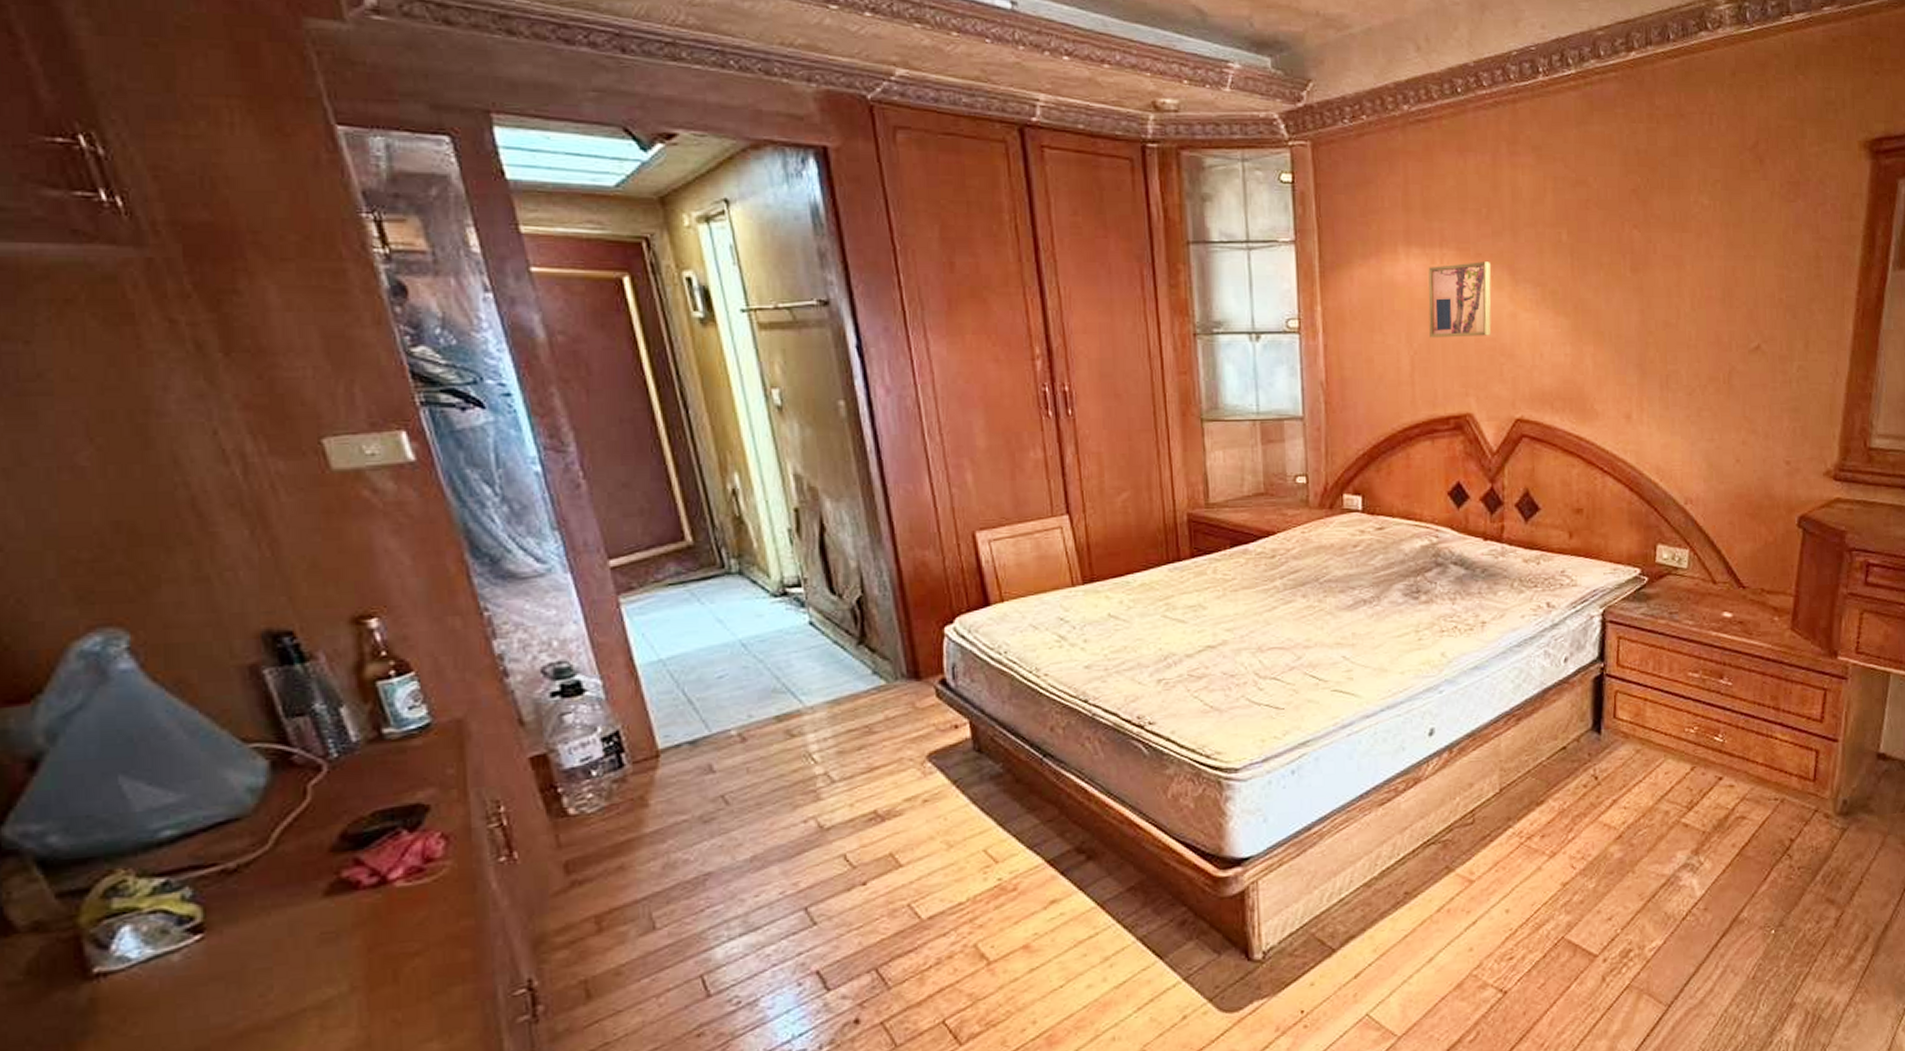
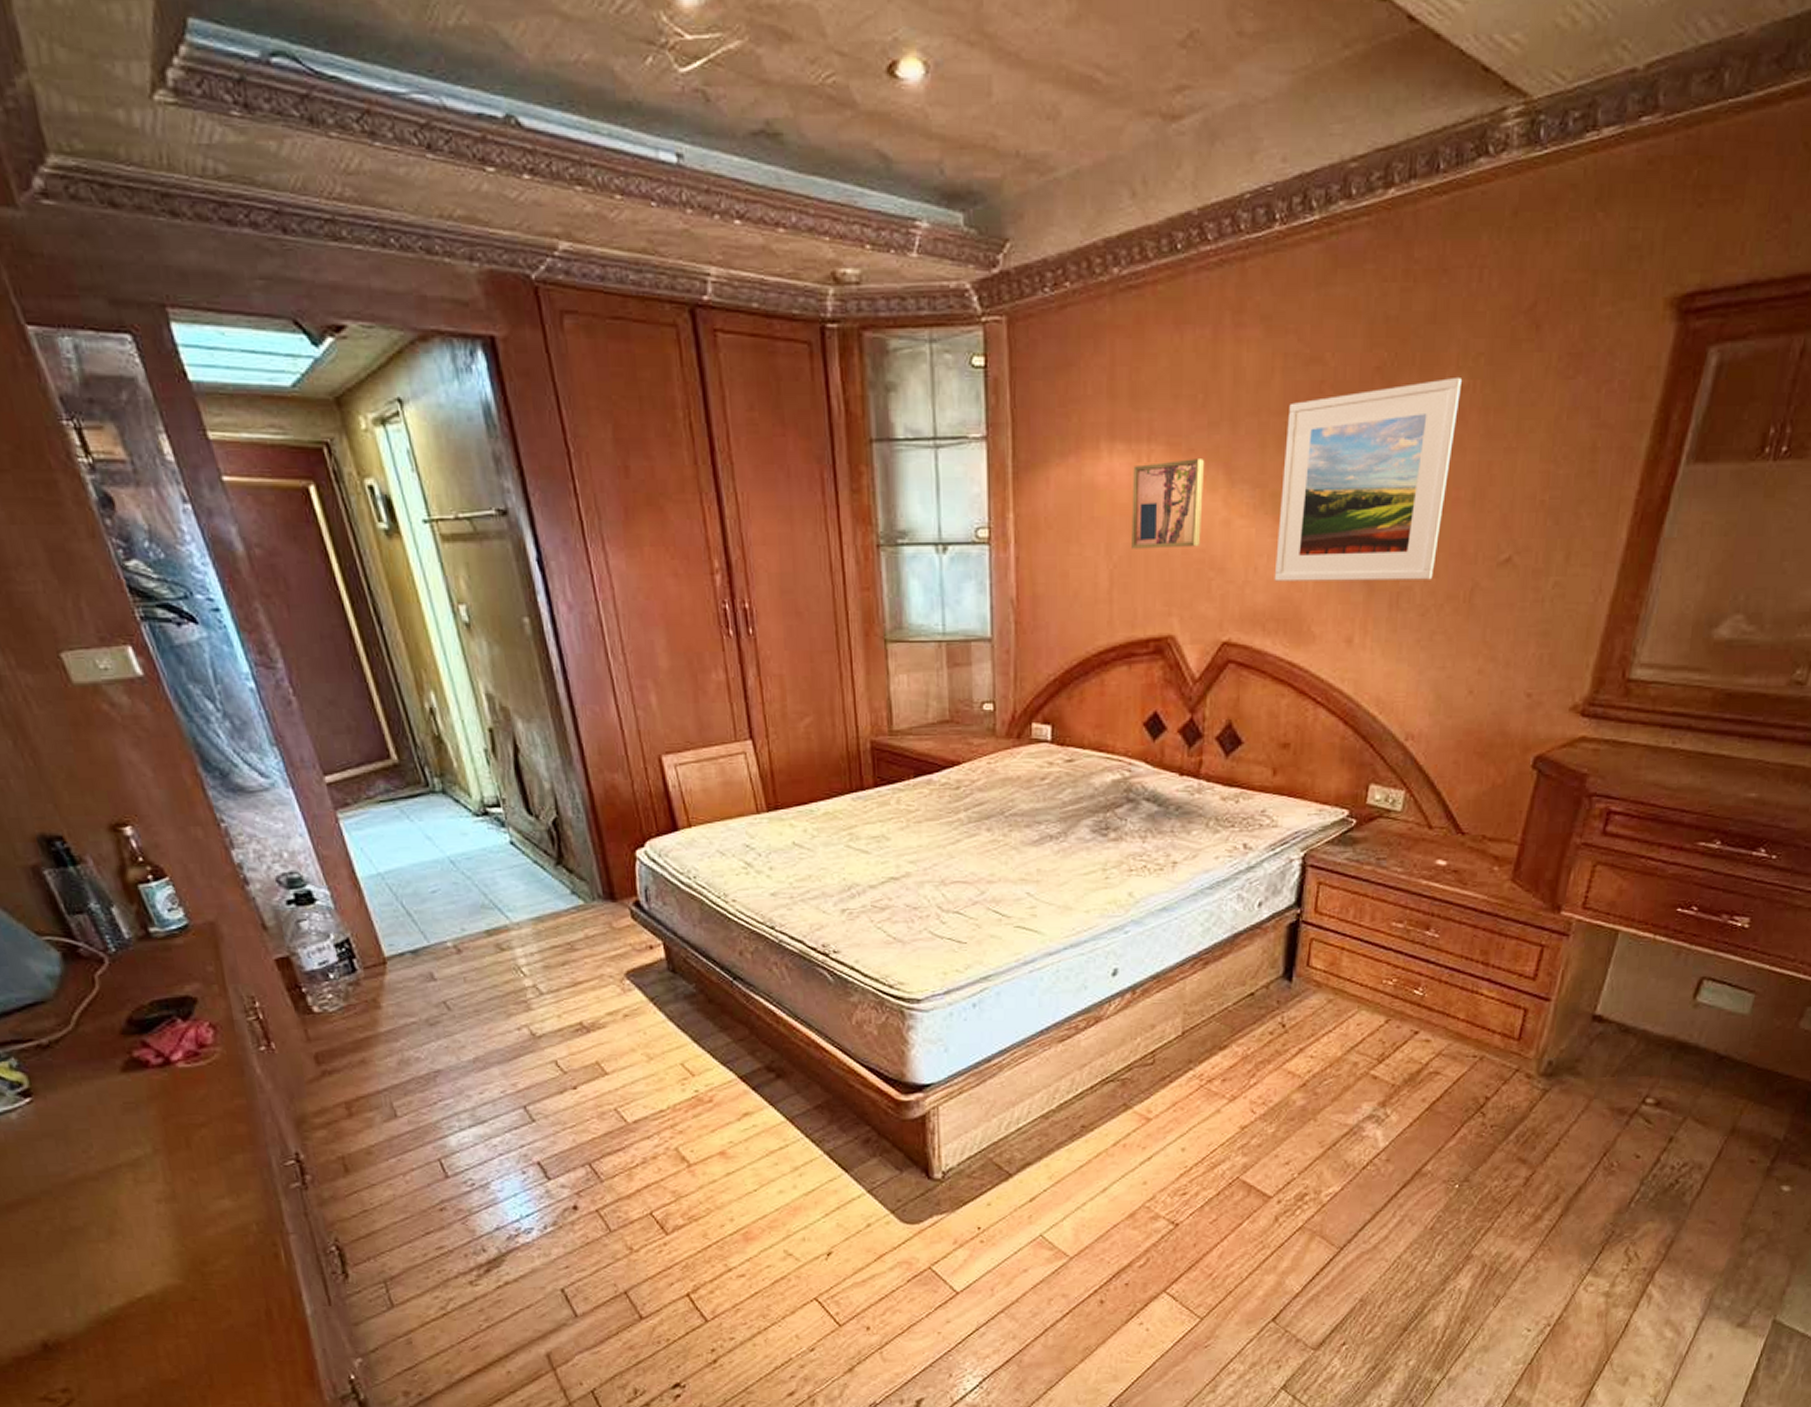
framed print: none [1558,198,1705,366] -> present [1274,376,1463,582]

